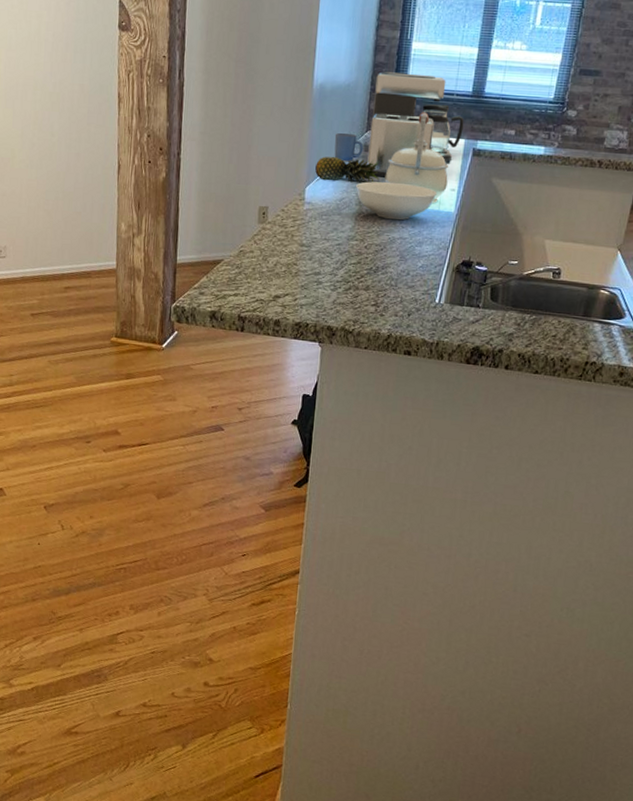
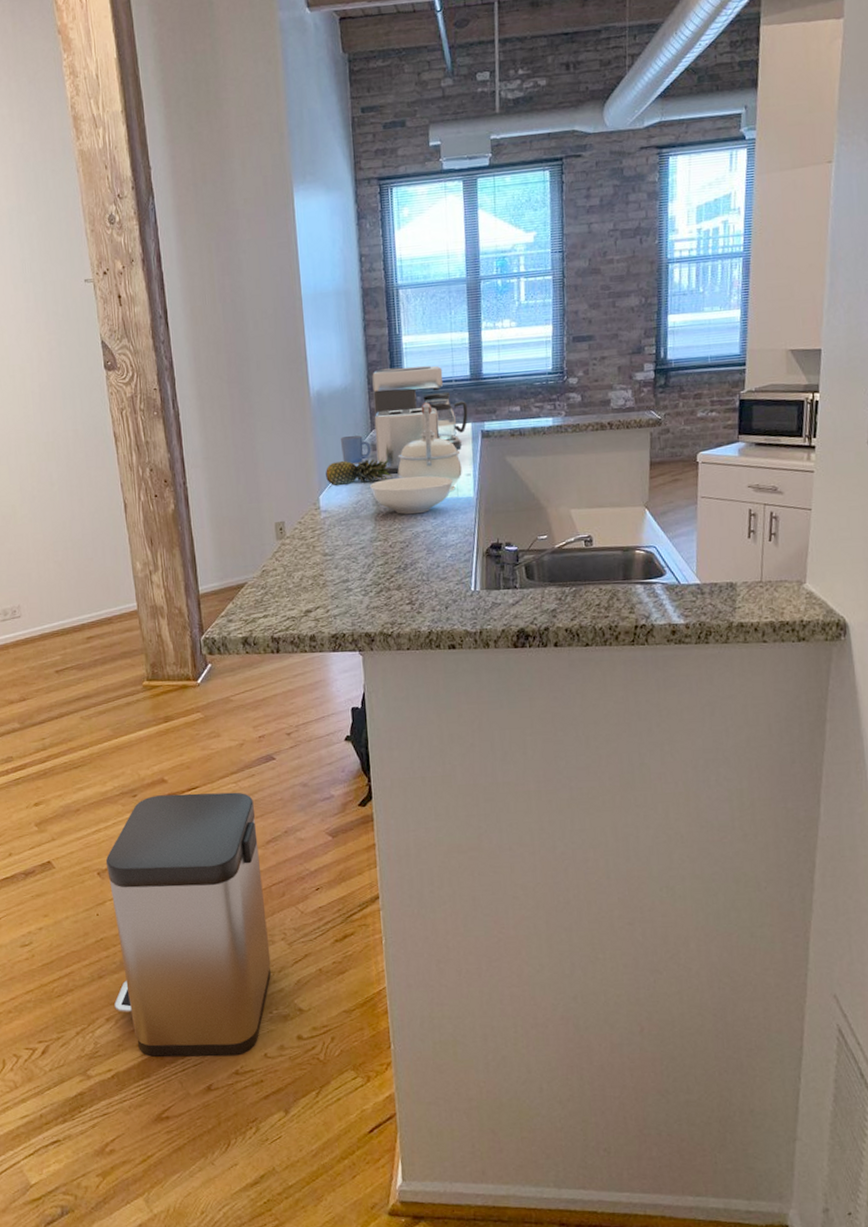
pedal bin: none [42,445,197,690] -> present [105,792,271,1057]

